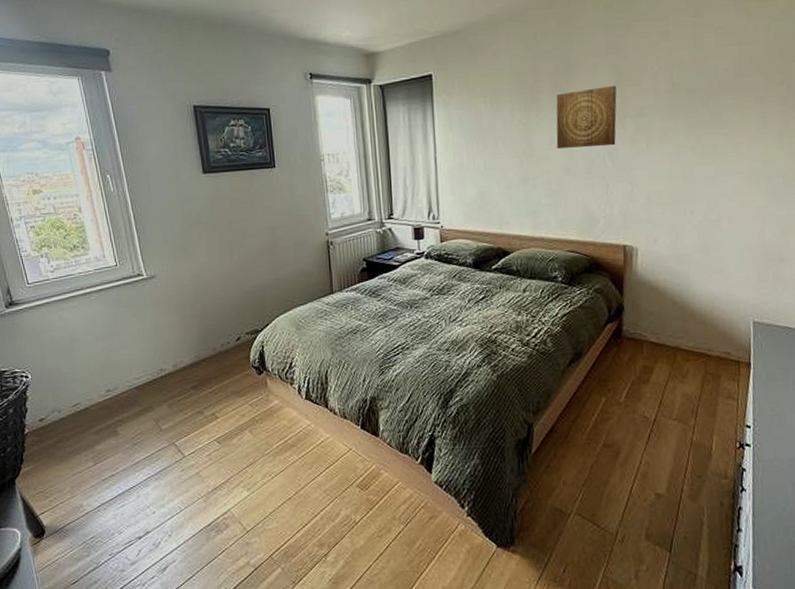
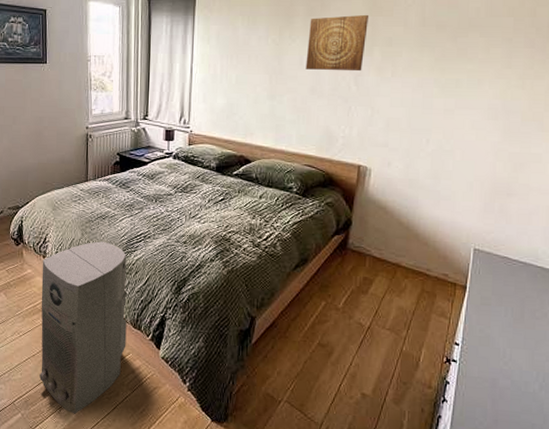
air purifier: none [290,359,394,560] -> present [39,241,128,414]

